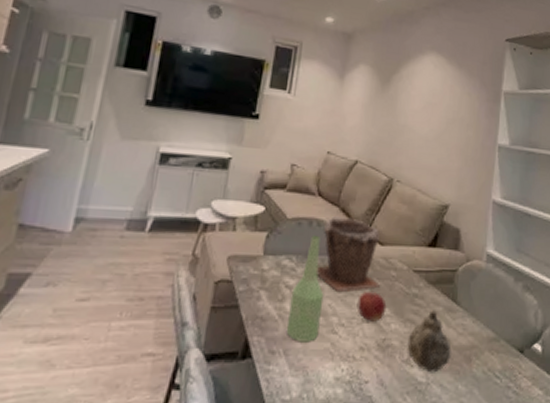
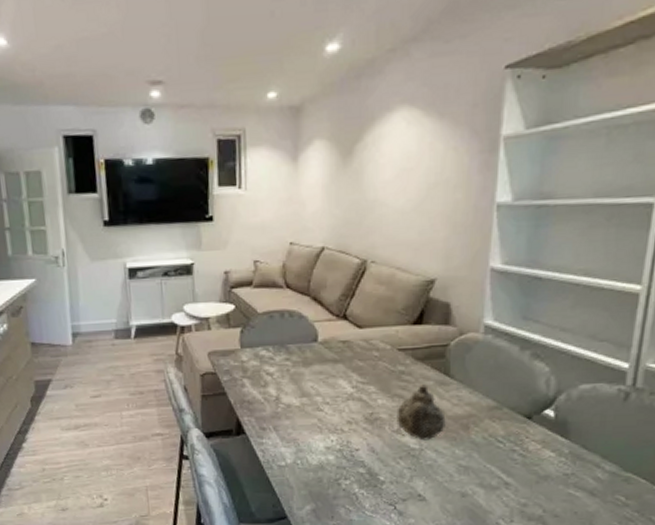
bottle: present [286,235,324,342] -> none [272,325,306,420]
plant pot: present [317,215,380,292] -> none [295,304,362,374]
fruit: present [357,290,387,322] -> none [340,371,371,399]

